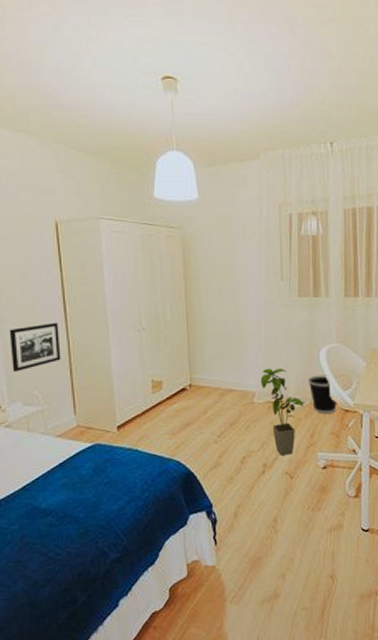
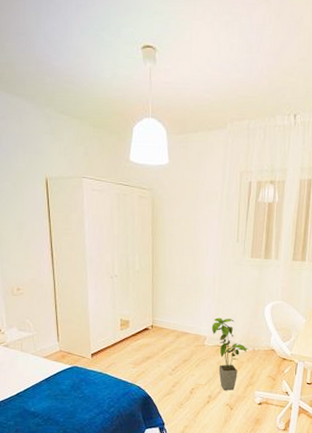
picture frame: present [9,322,61,372] -> none [7,265,48,303]
wastebasket: present [307,375,337,415] -> none [252,327,276,361]

